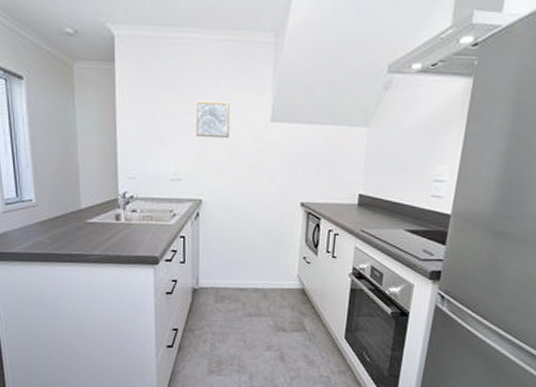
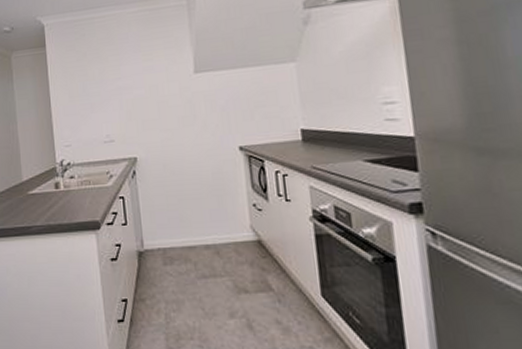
wall art: present [196,101,231,139] -> none [121,62,156,99]

